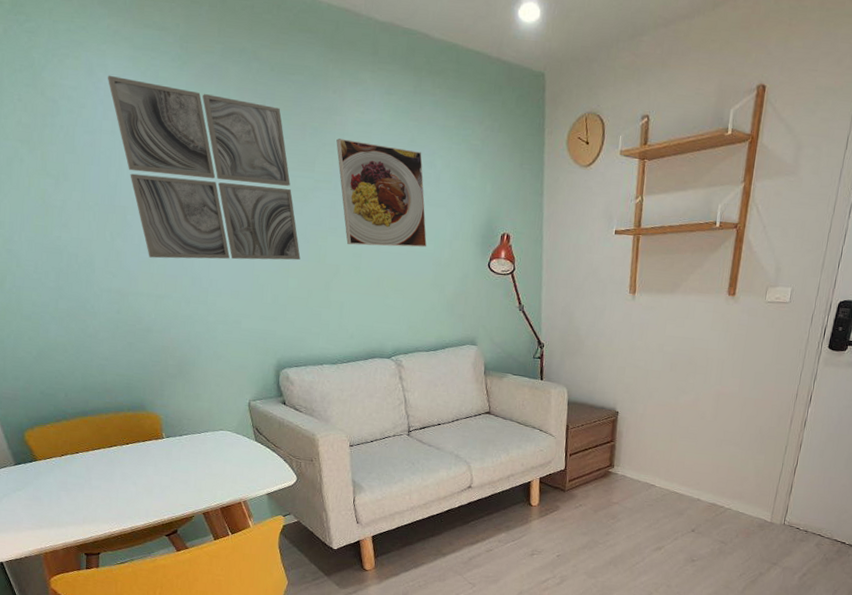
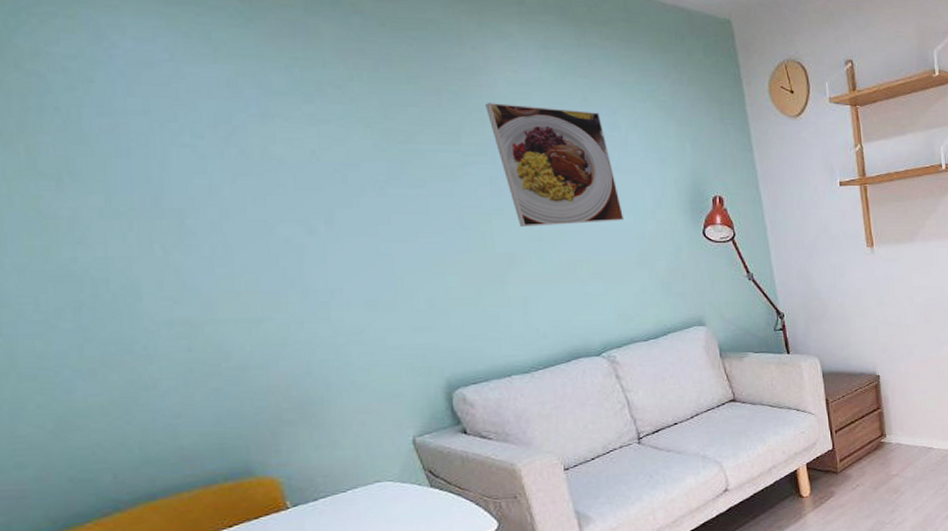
wall art: present [107,75,301,261] -> none [126,38,459,272]

